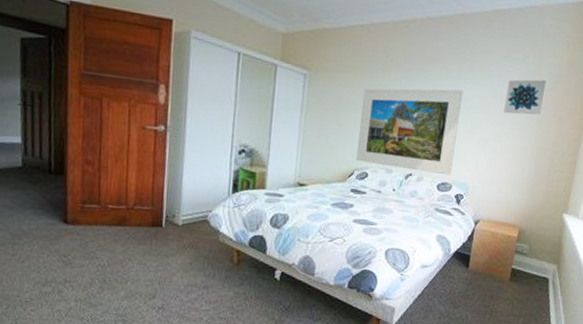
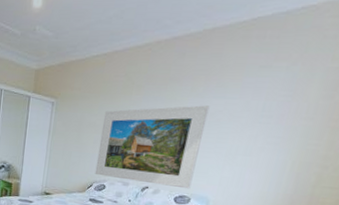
wall art: present [504,79,547,115] -> none [258,88,320,127]

